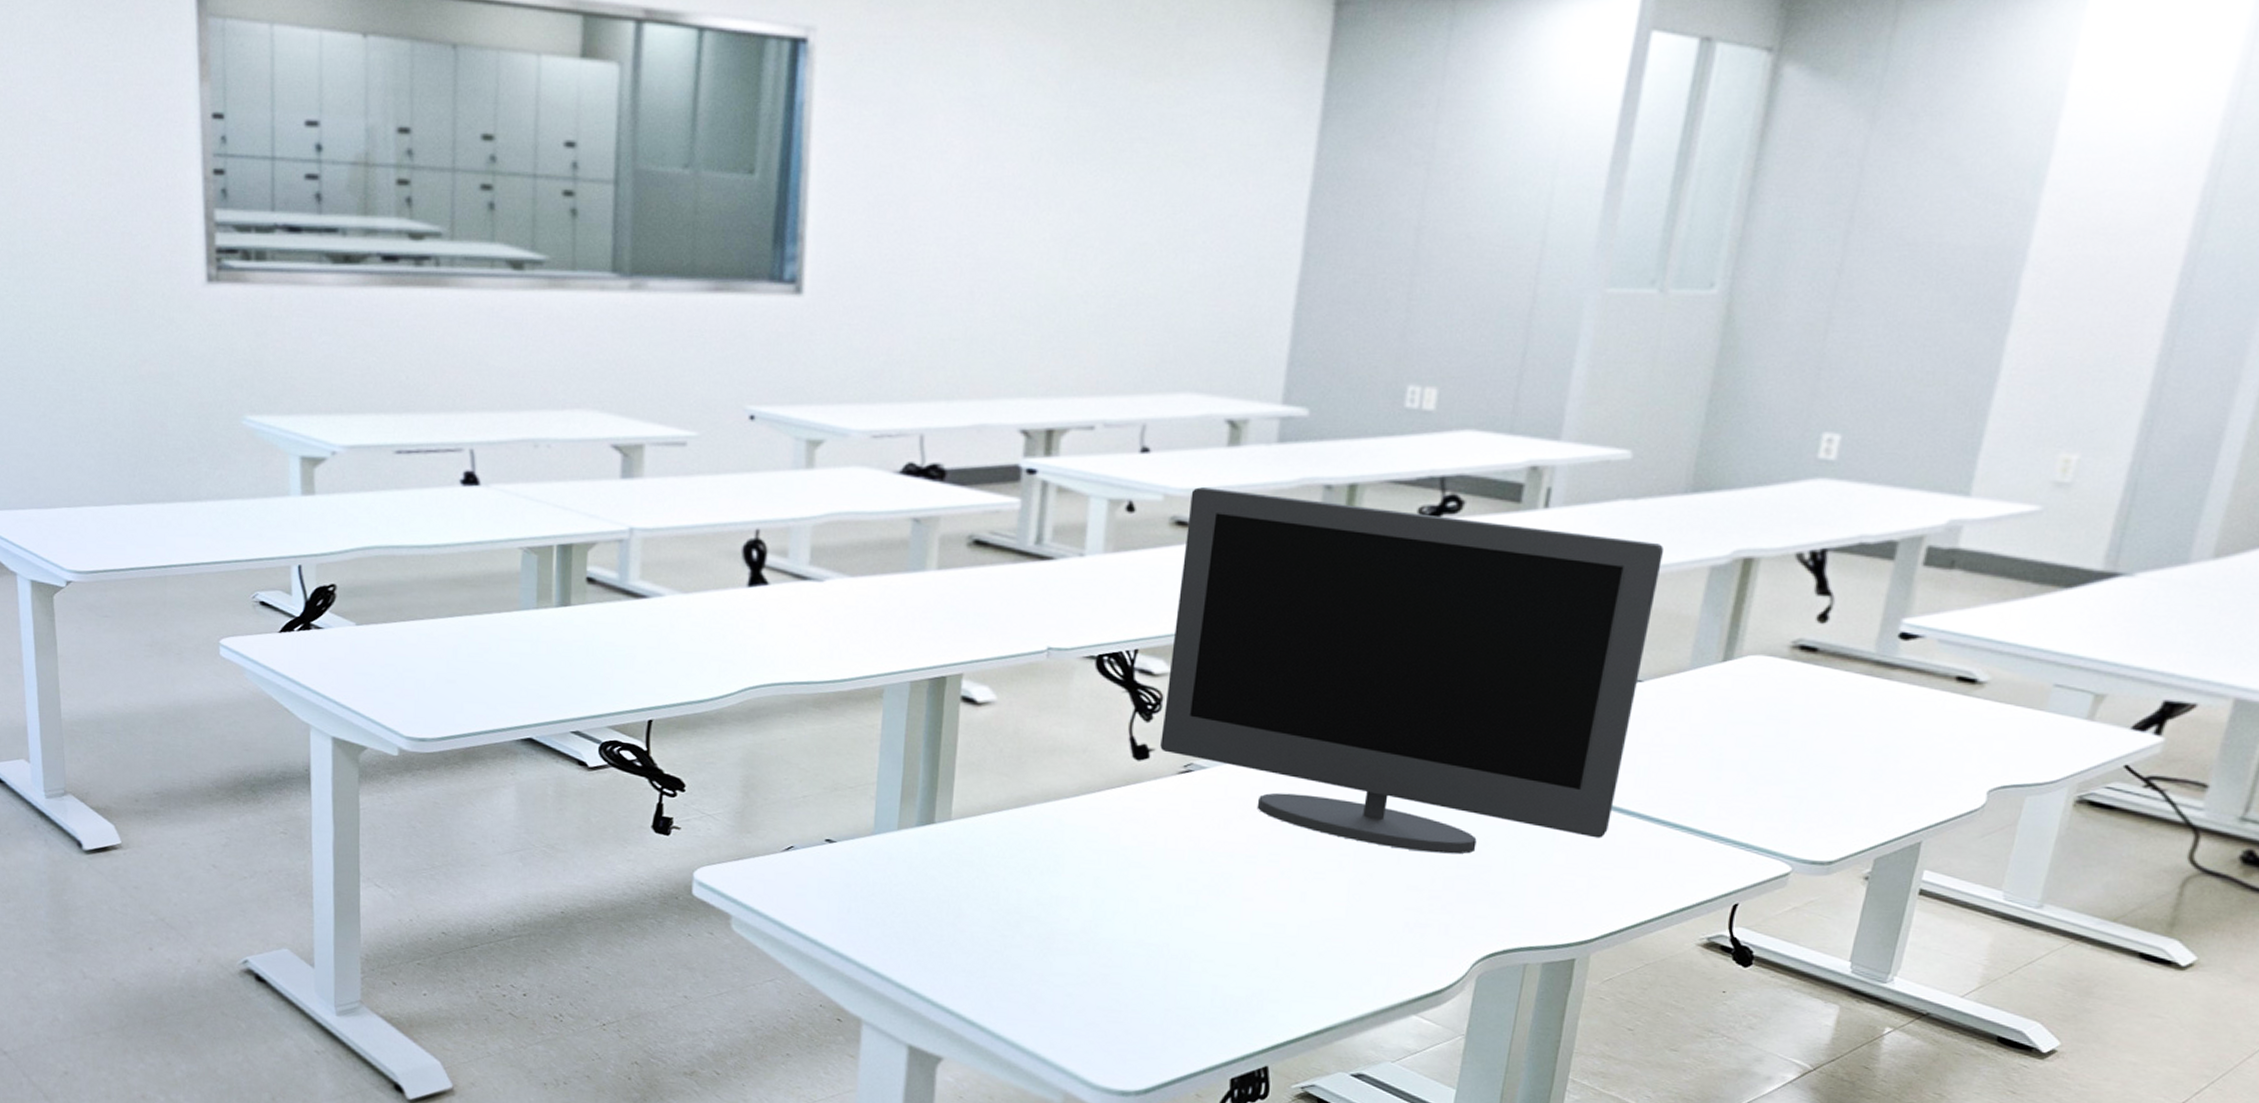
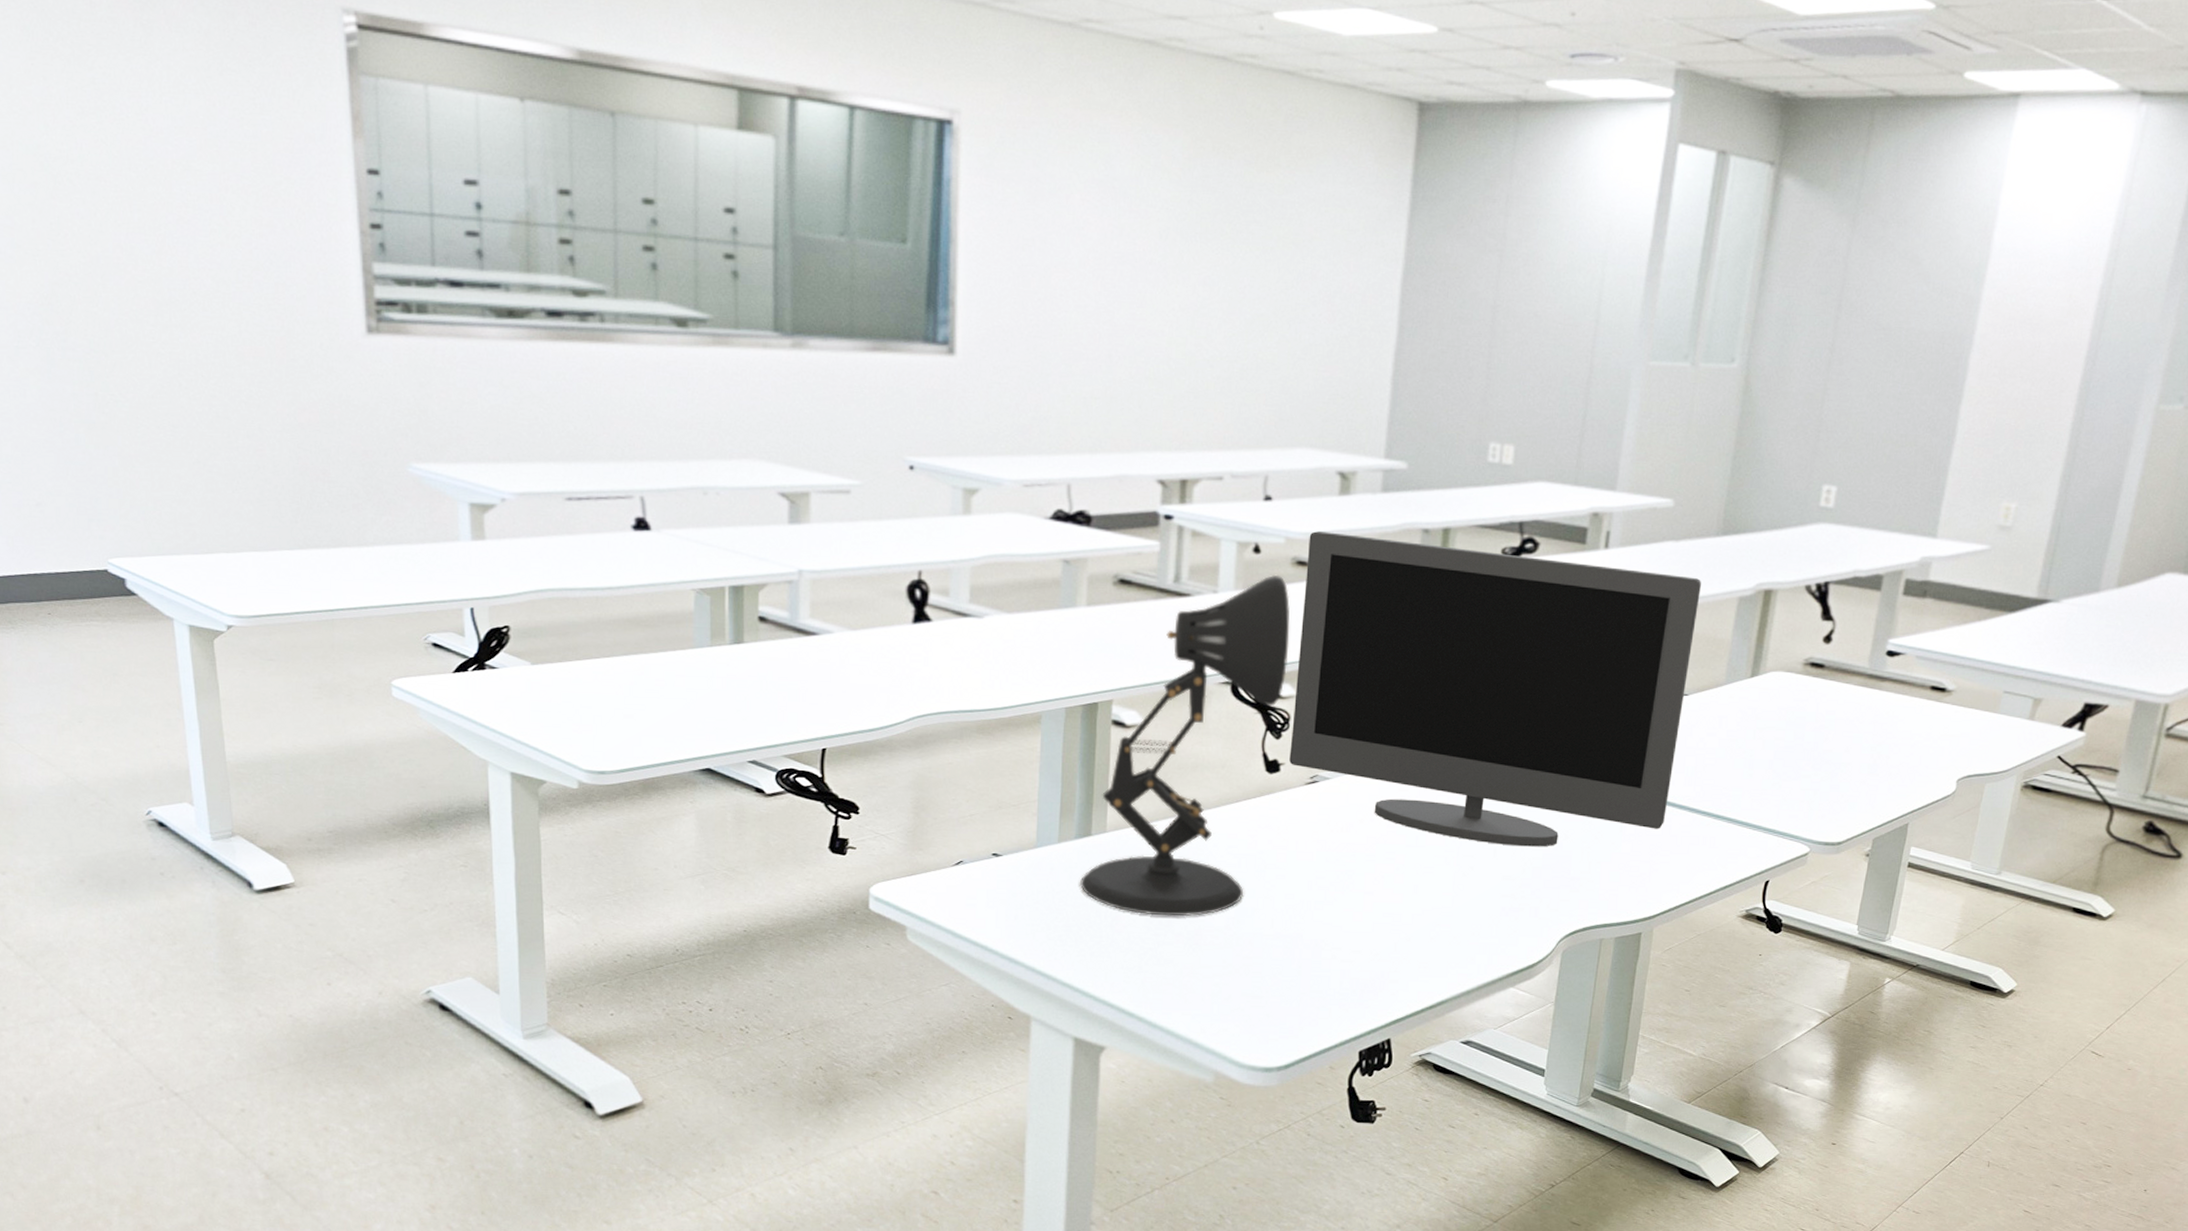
desk lamp: none [920,536,1166,918] -> present [1080,574,1290,917]

